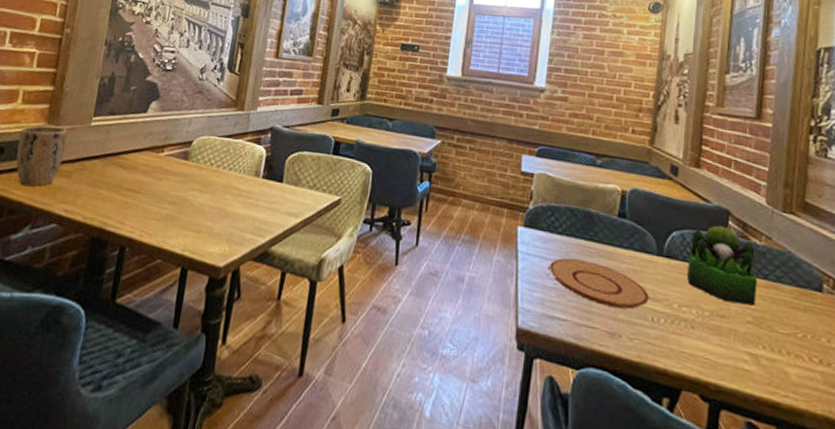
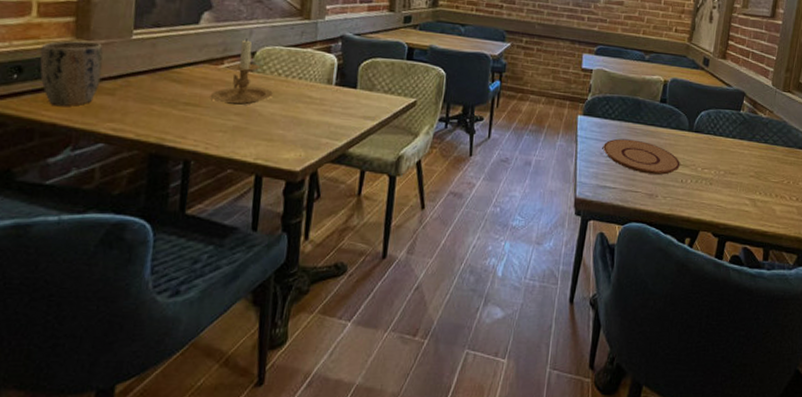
candle holder: none [149,127,205,194] -> present [210,38,273,106]
plant: present [687,225,757,306] -> none [710,104,761,164]

